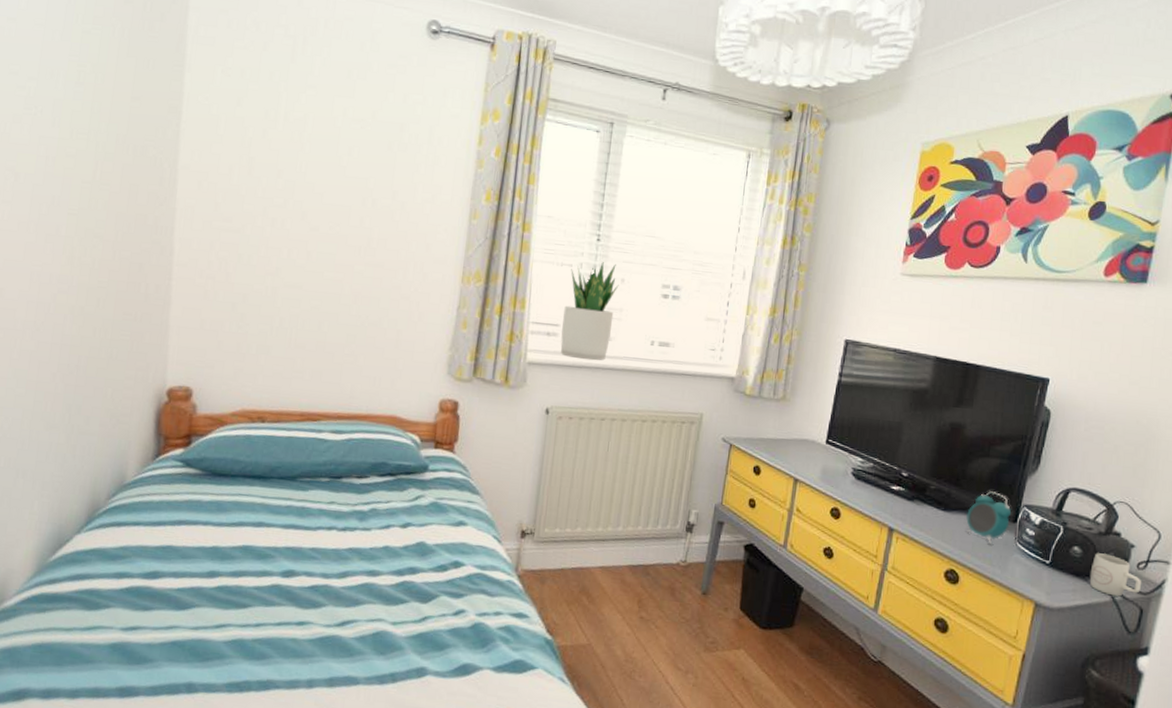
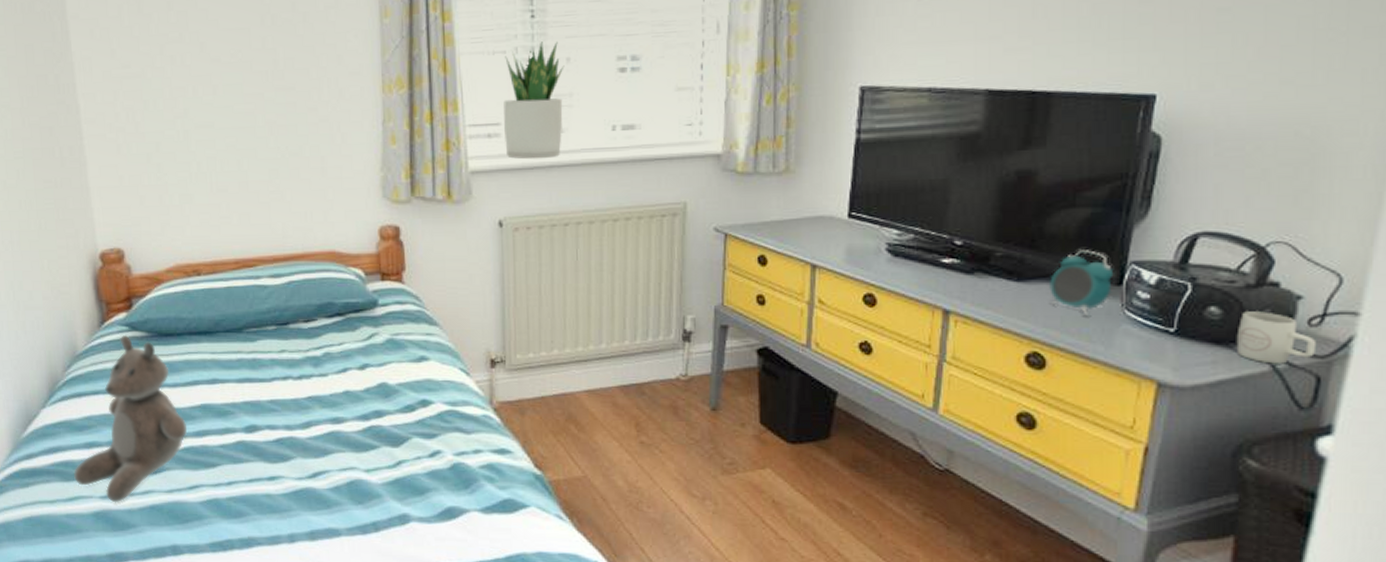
stuffed animal: none [97,470,225,636] -> present [74,334,188,503]

